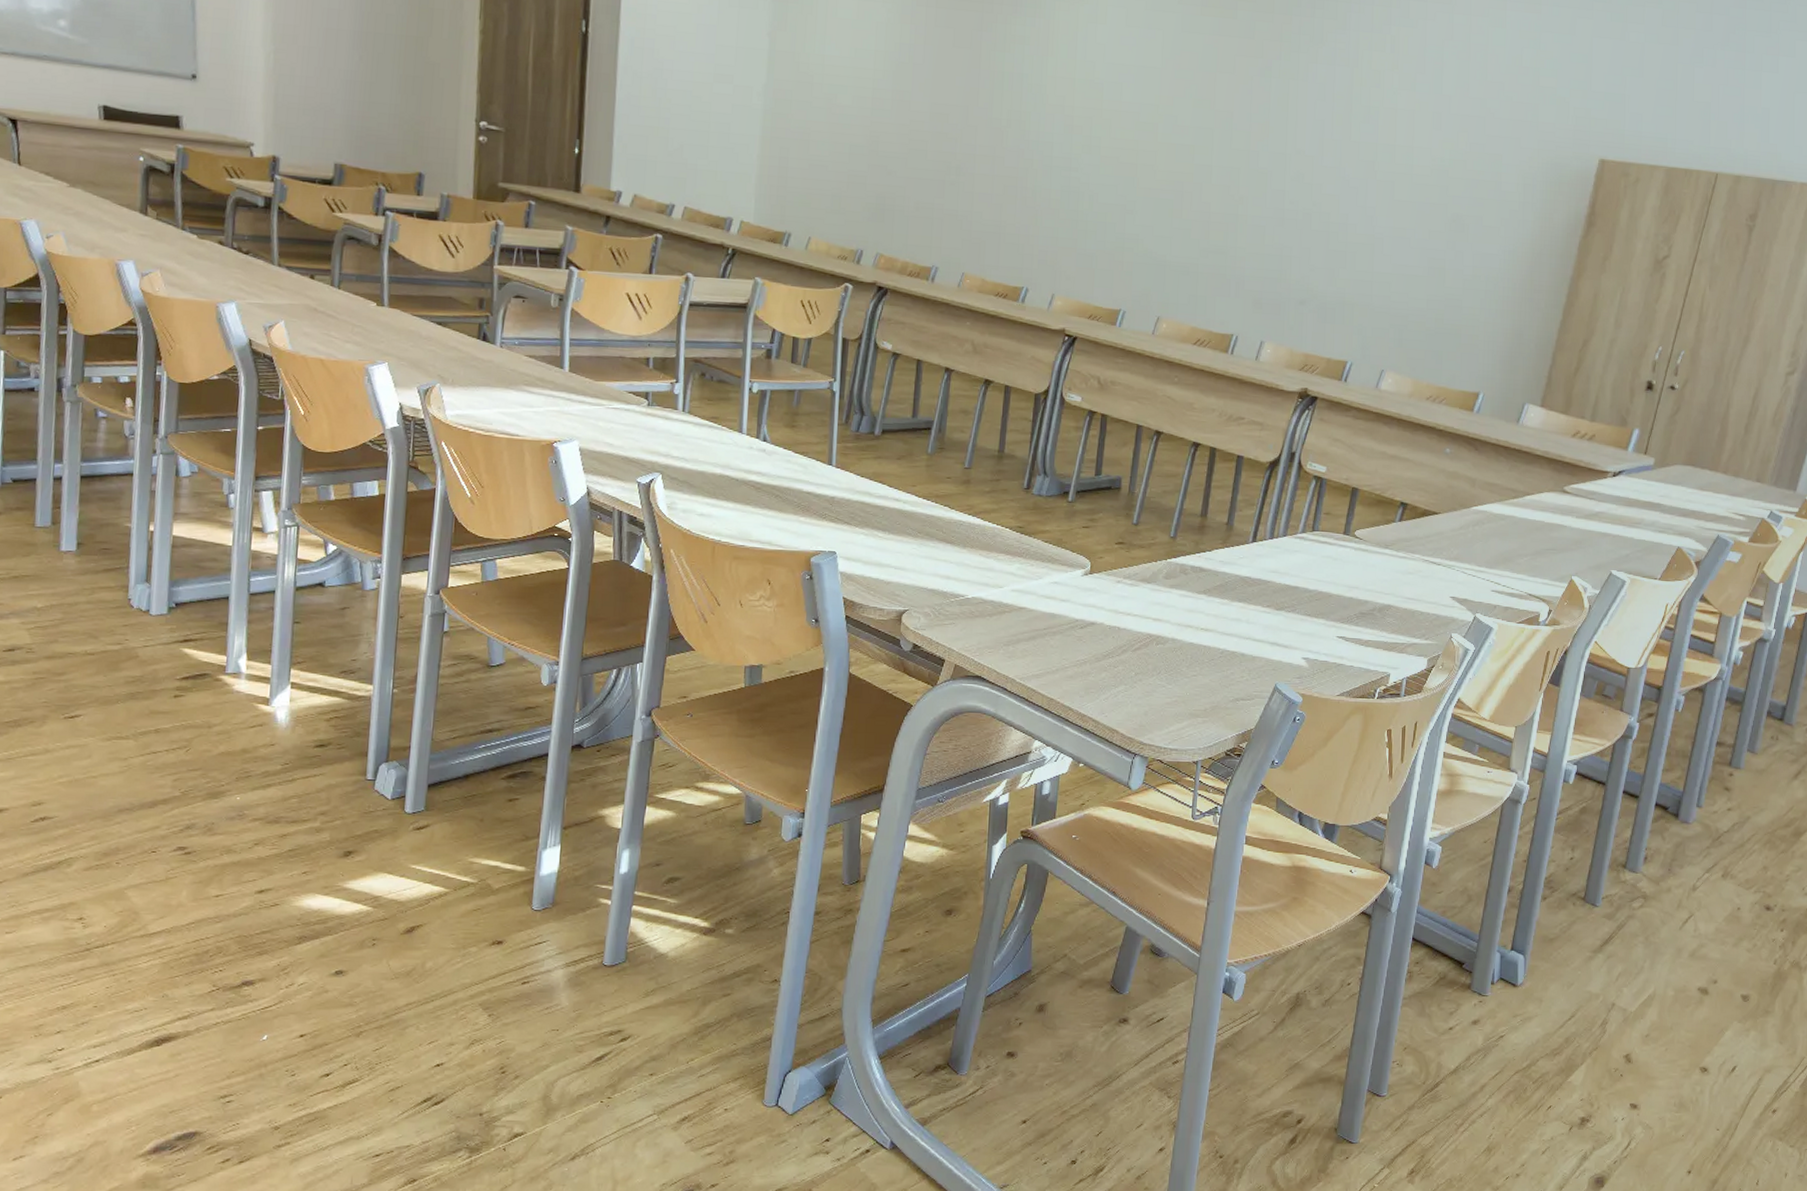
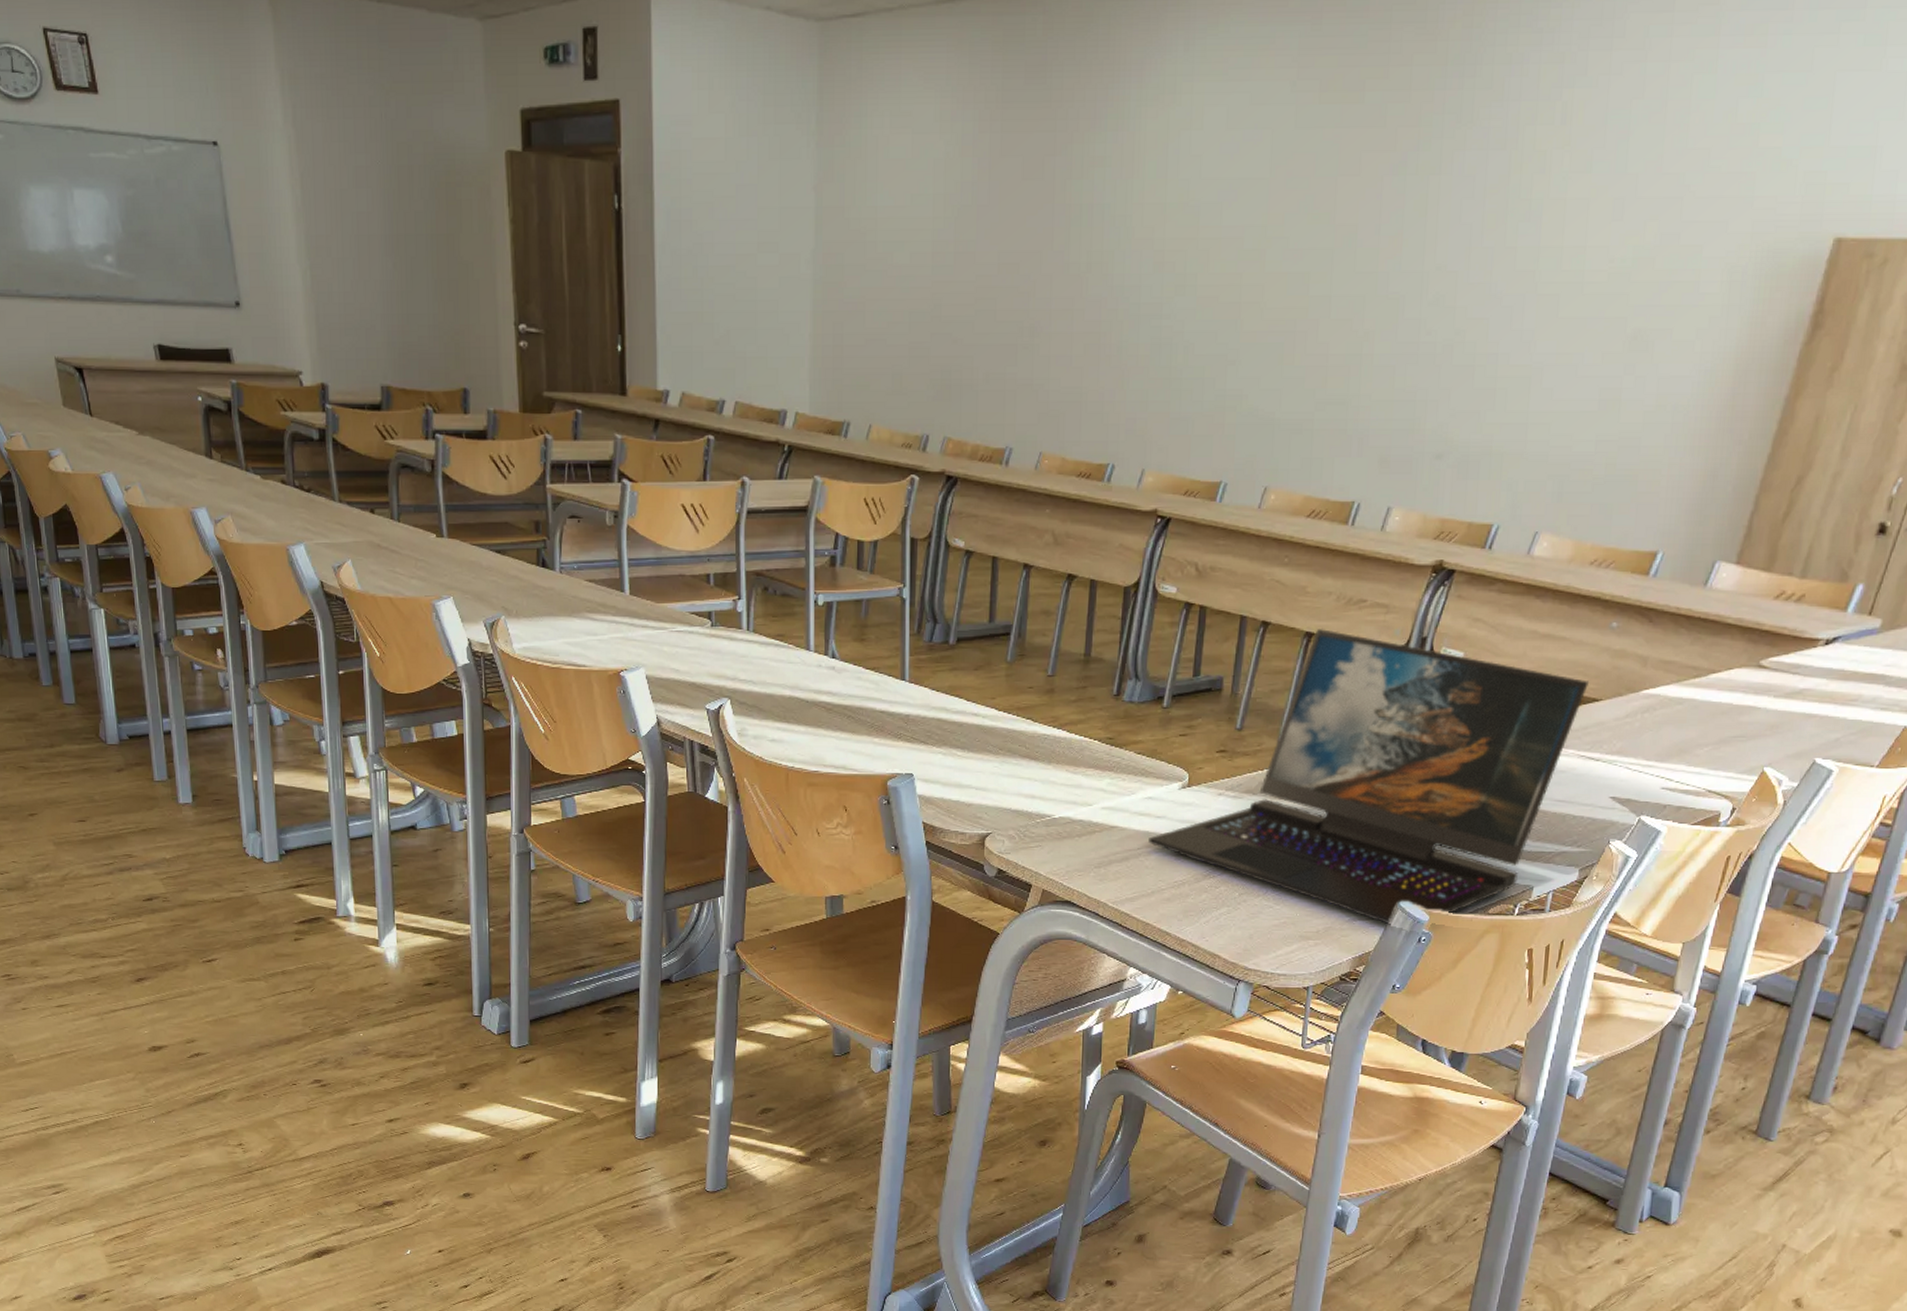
laptop: none [1054,439,1430,705] -> present [1148,628,1590,925]

